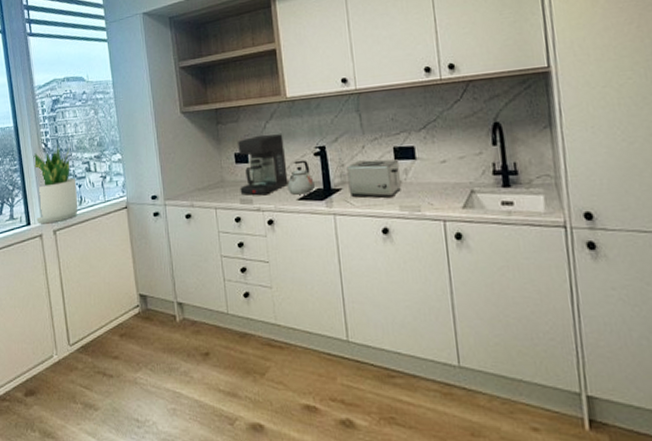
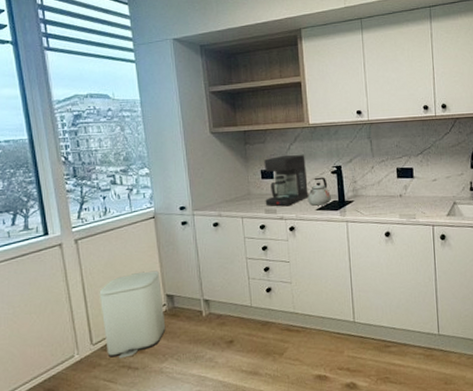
planter: present [33,144,78,224] -> none [51,158,103,234]
pedal bin: none [75,267,140,364] -> present [99,270,166,359]
toaster: present [347,159,401,199] -> none [358,178,401,209]

